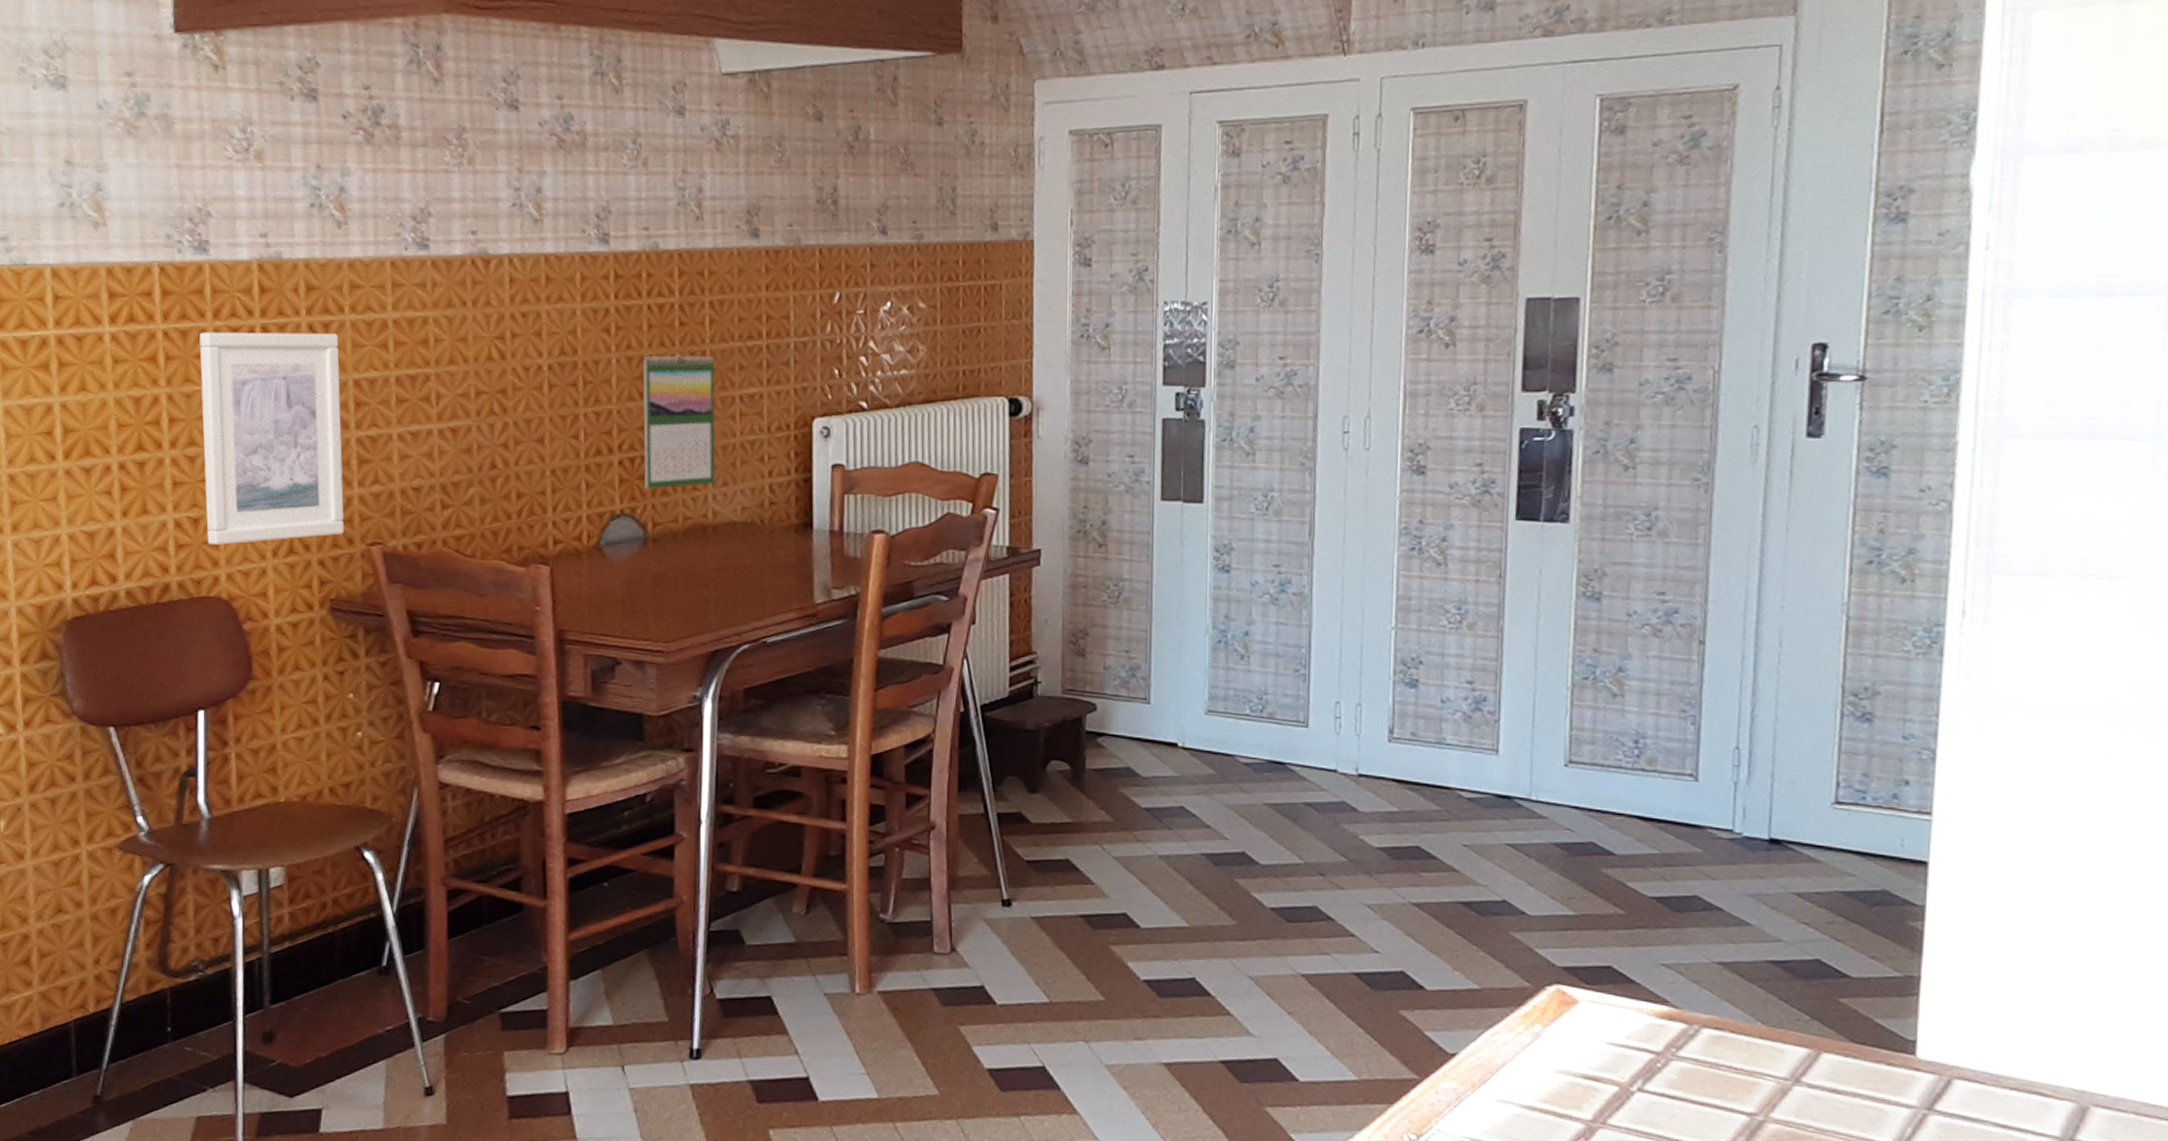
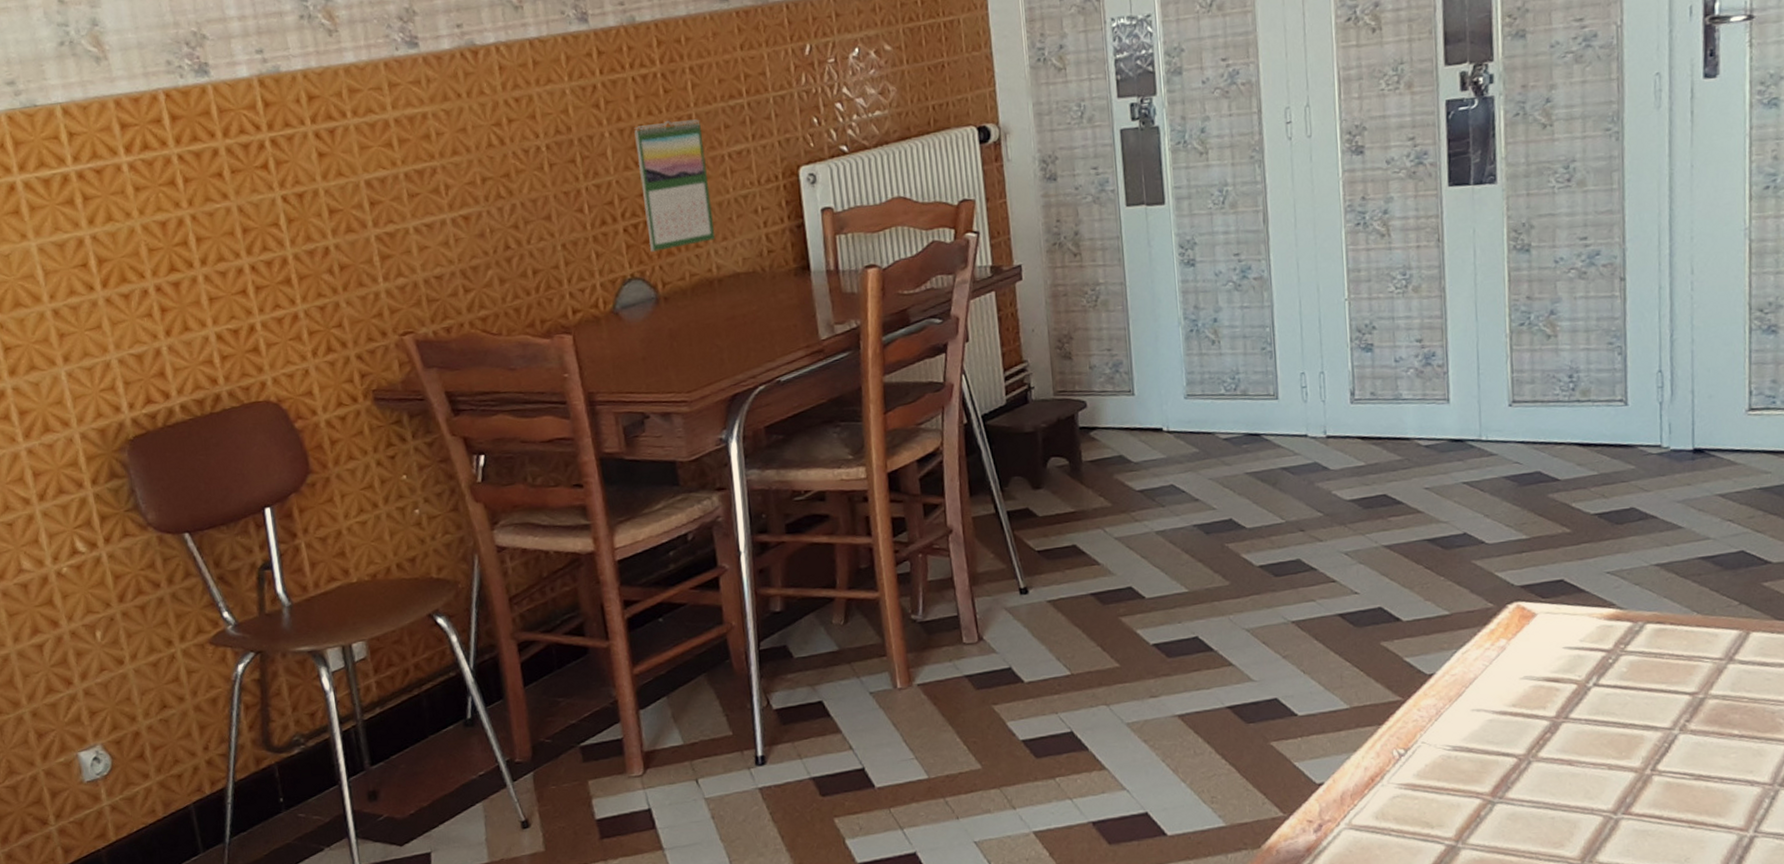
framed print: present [199,332,345,545] -> none [213,138,377,353]

